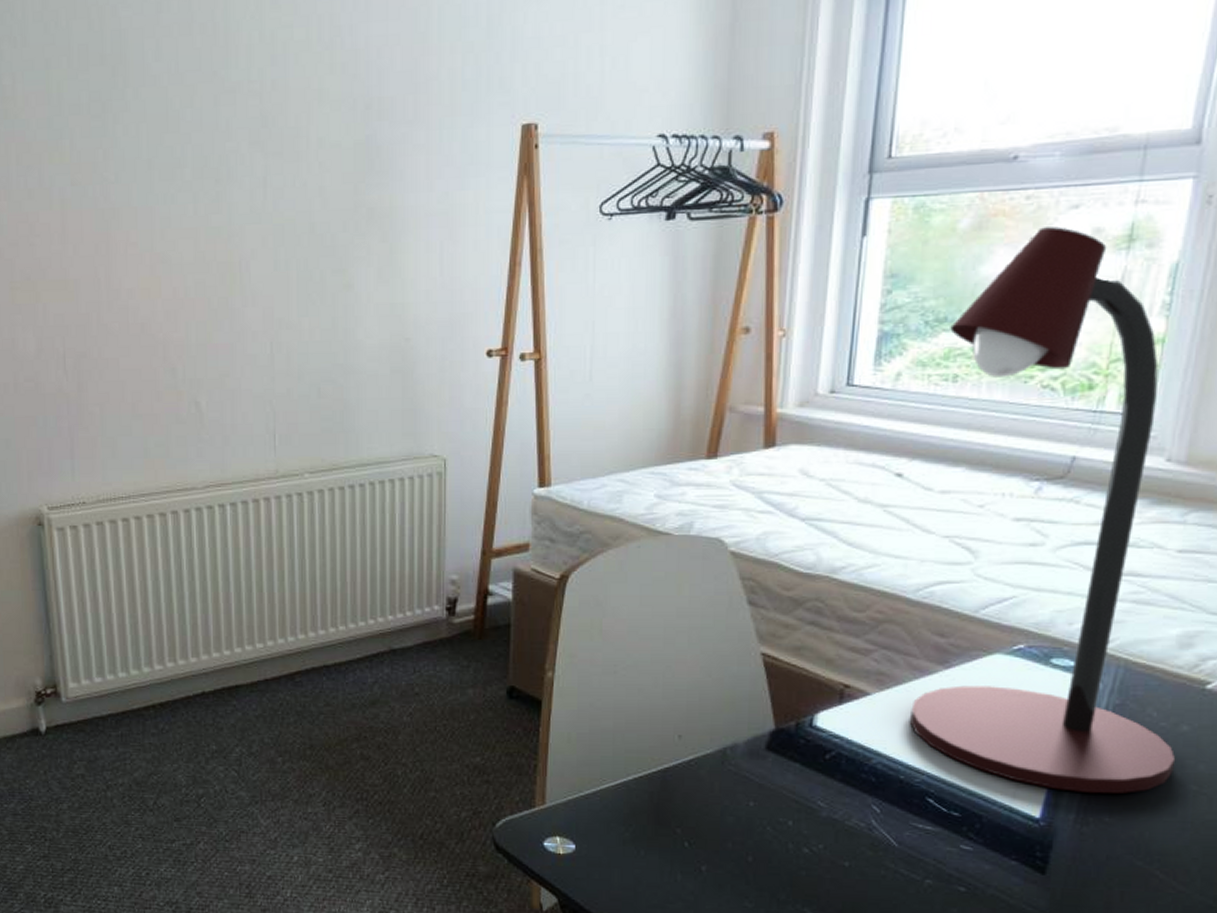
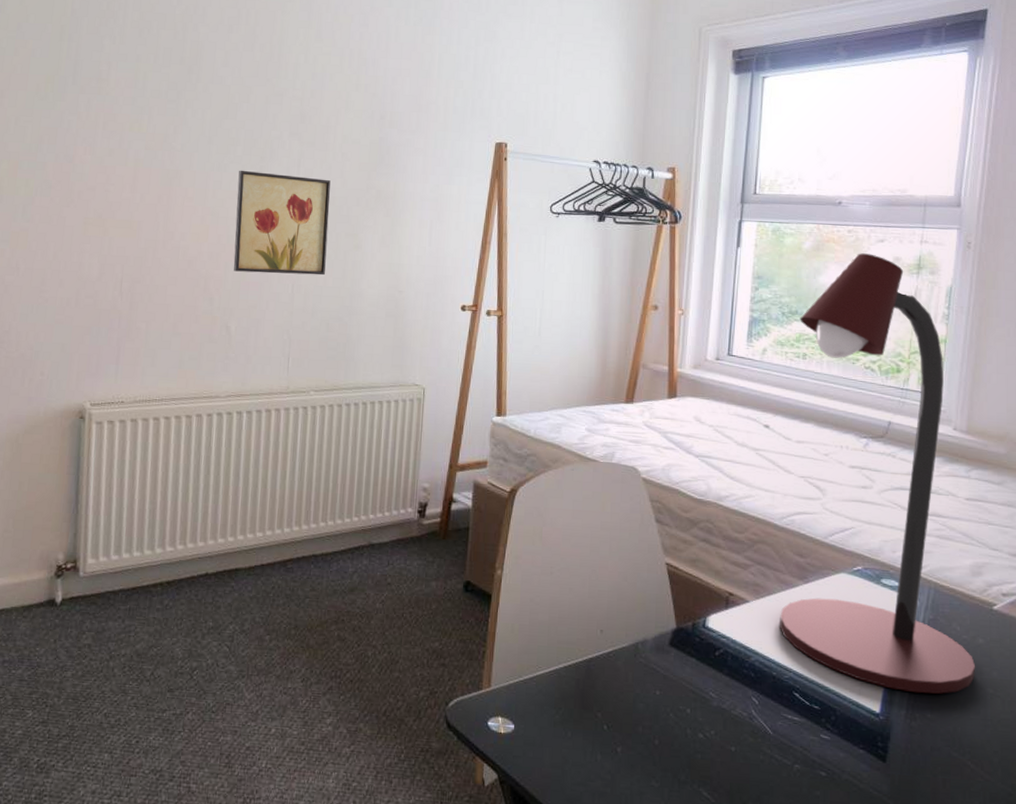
wall art: none [190,199,310,332] -> present [233,170,331,276]

